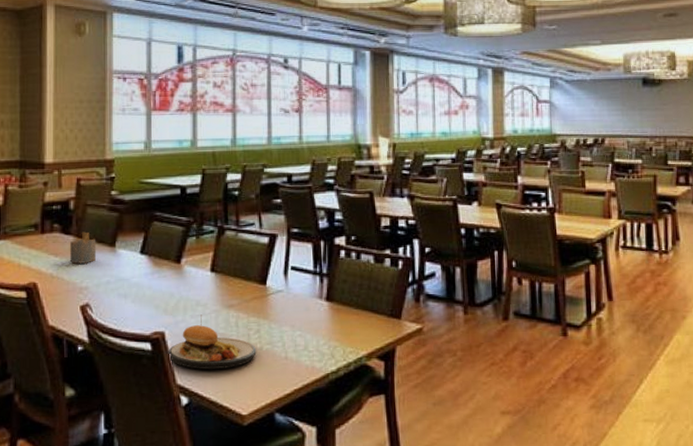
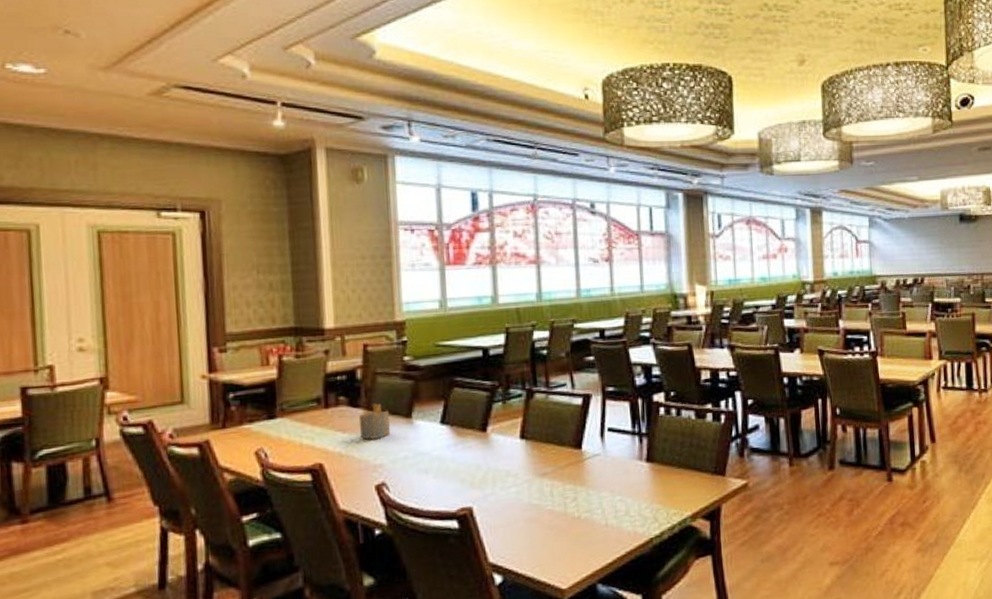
plate: present [168,314,257,369] -> none [477,486,575,545]

